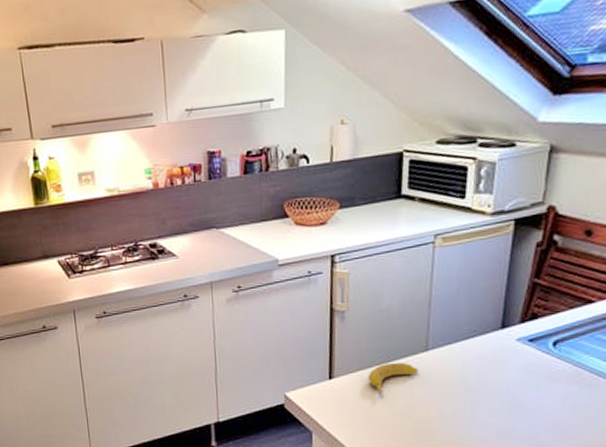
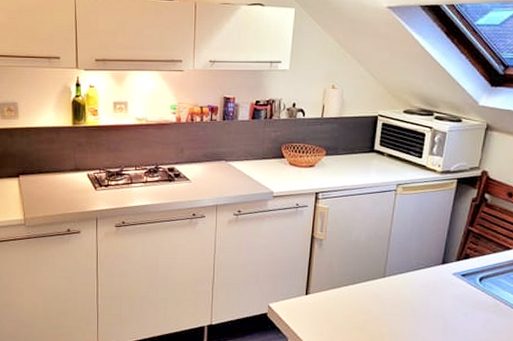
banana: present [367,362,419,393] -> none [336,285,377,310]

